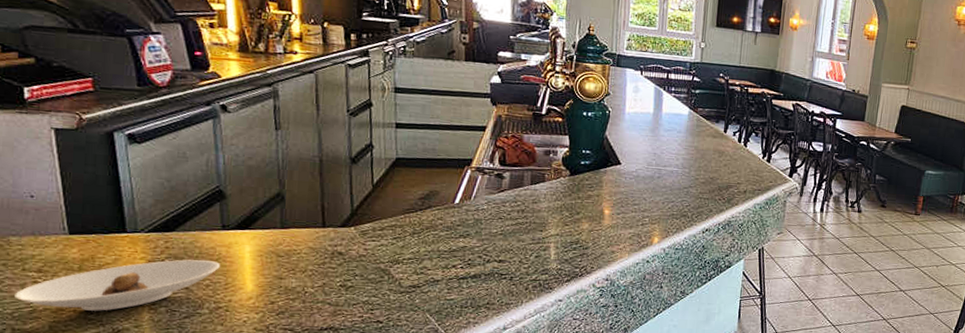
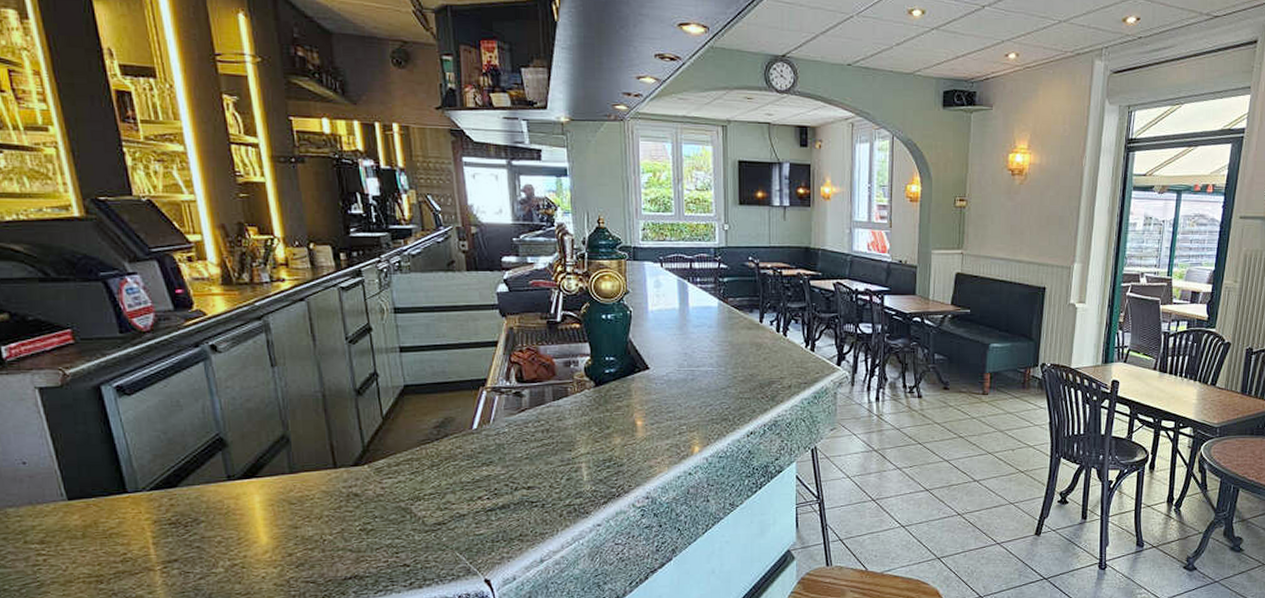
saucer: present [14,259,220,311] -> none [19,514,230,580]

